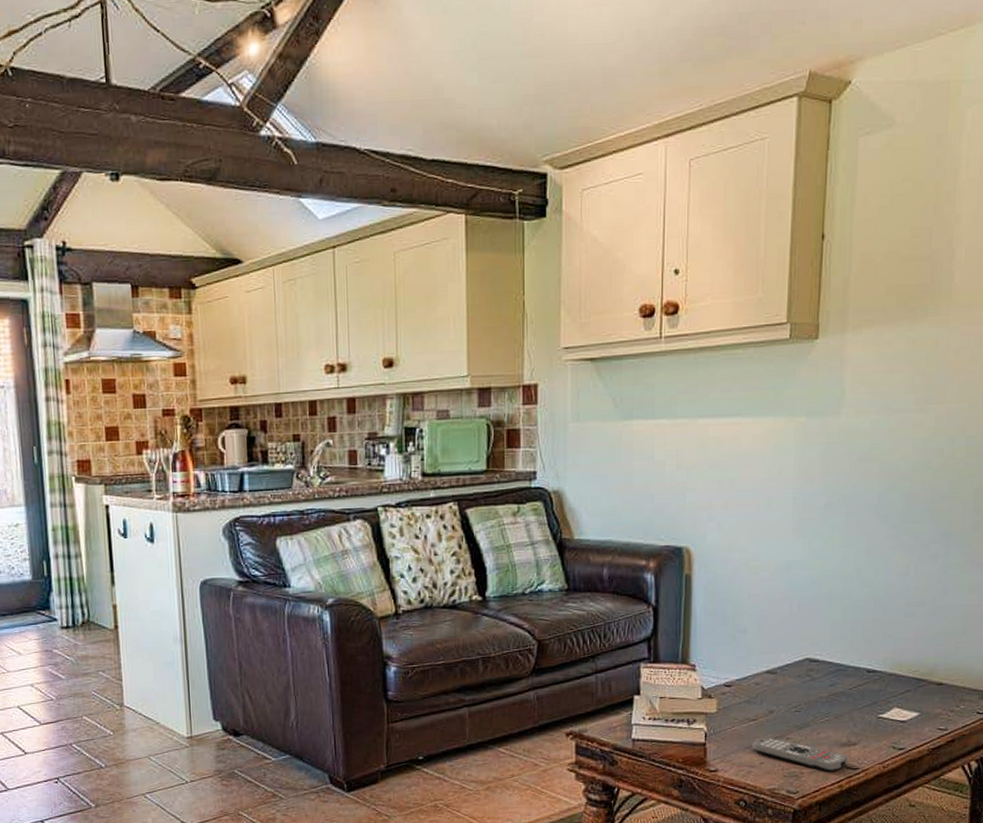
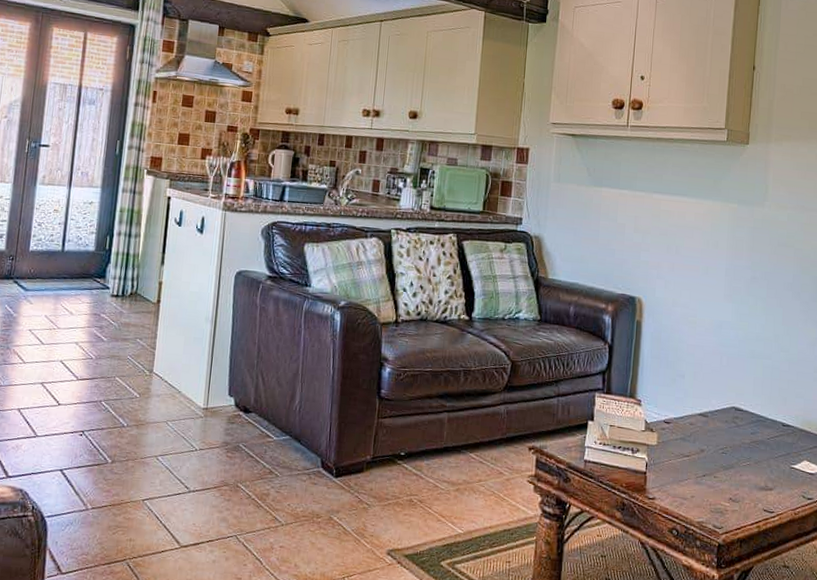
remote control: present [752,737,848,772] -> none [685,473,766,512]

